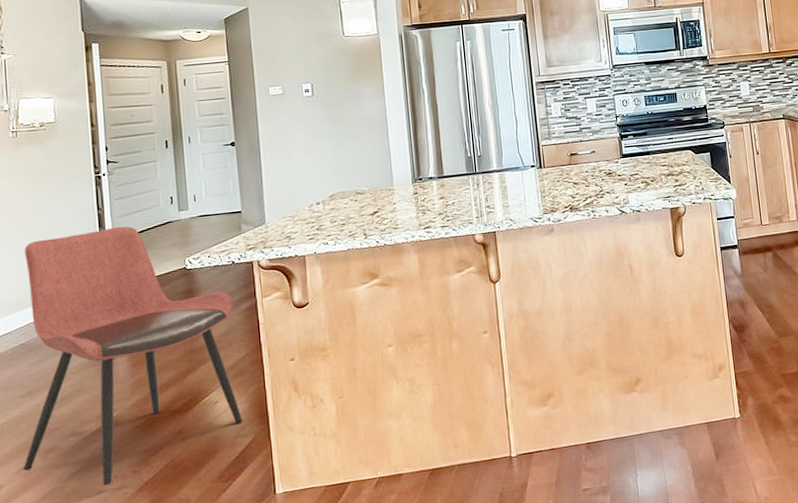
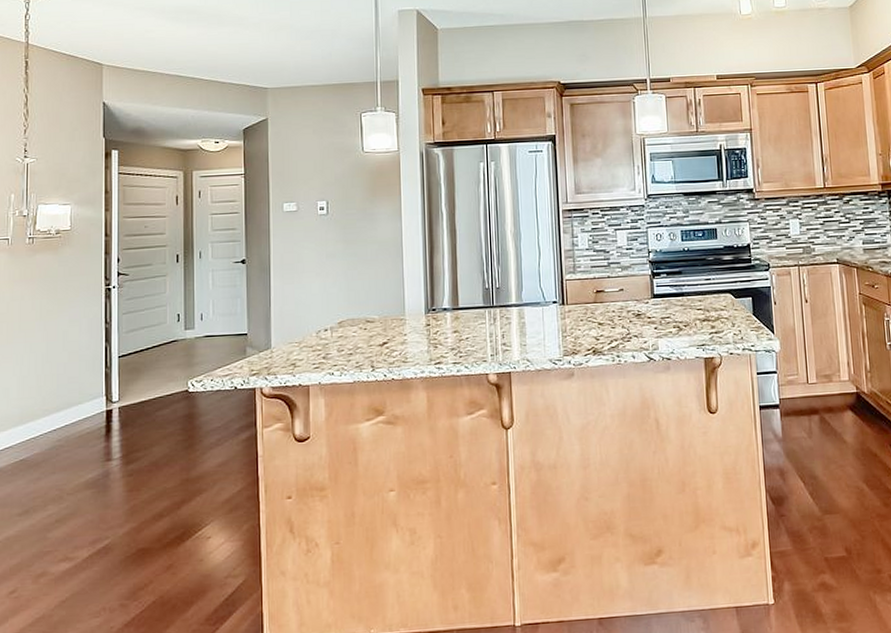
dining chair: present [22,226,243,486] -> none [13,342,234,618]

